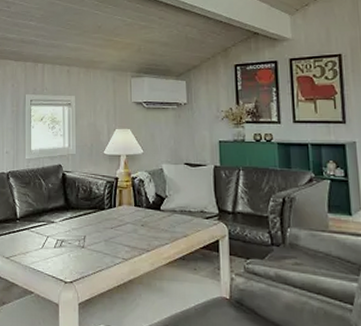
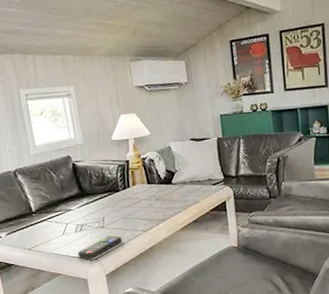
remote control: none [53,257,101,281] -> present [77,235,123,259]

